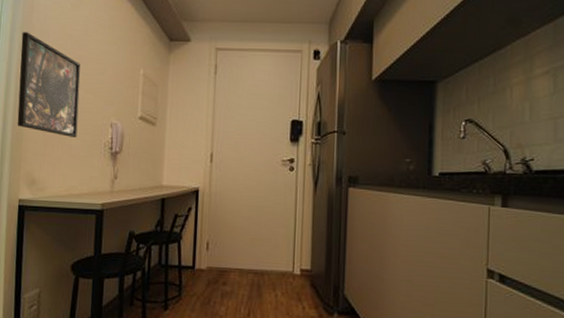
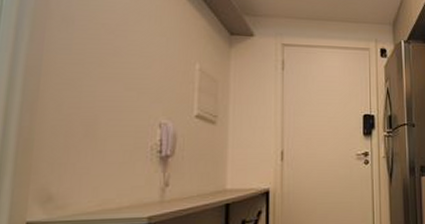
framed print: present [17,32,81,137] -> none [24,17,119,141]

